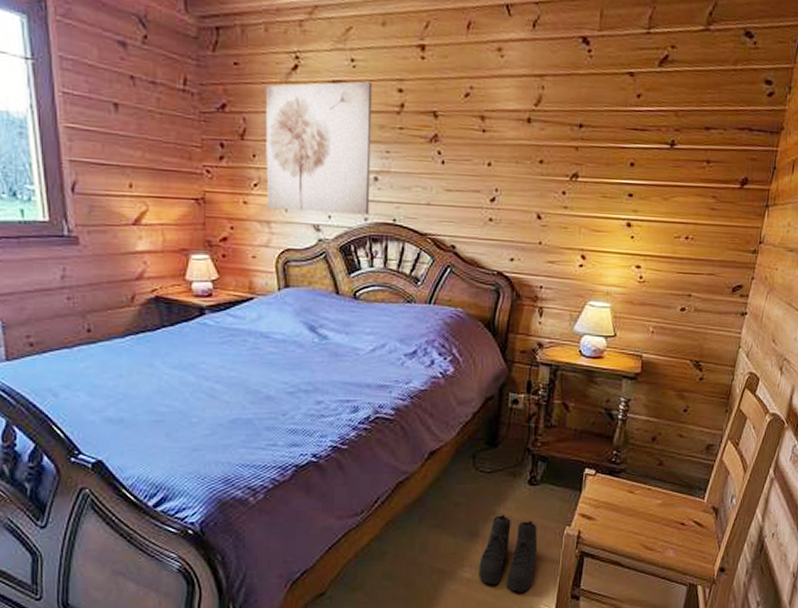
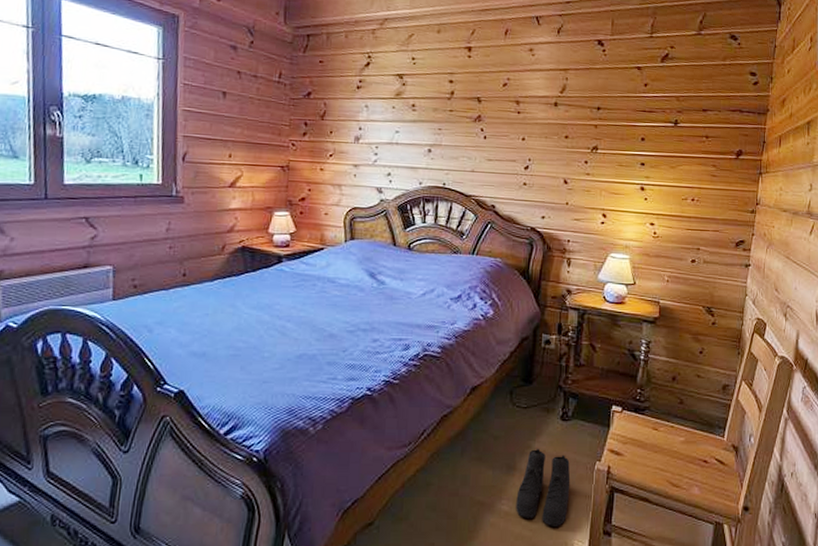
wall art: present [265,81,373,215] -> none [339,74,429,180]

